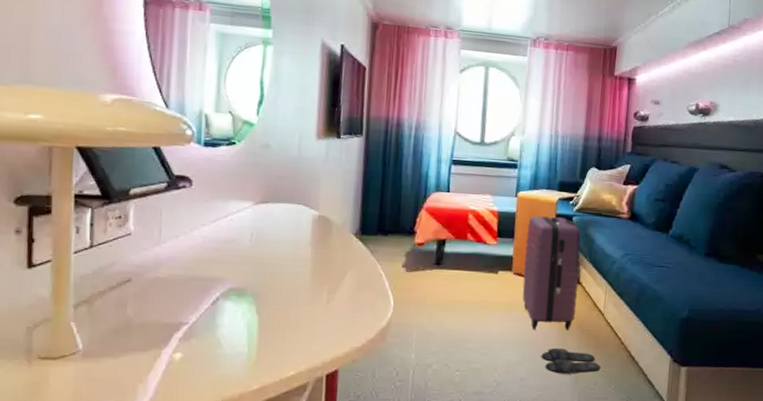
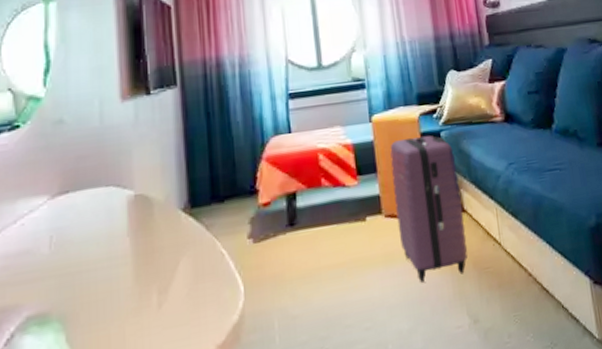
slippers: present [541,347,601,374] -> none [437,297,512,333]

